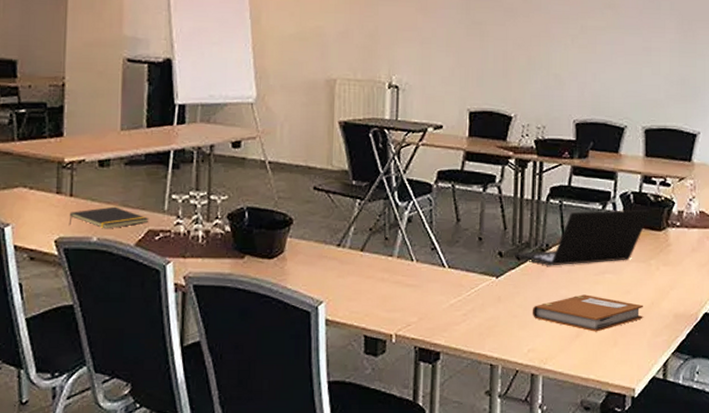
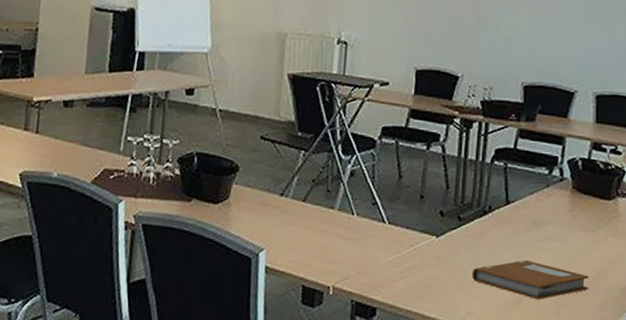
notepad: present [68,206,149,229] -> none [33,145,106,166]
laptop: present [514,209,651,266] -> none [455,175,600,229]

